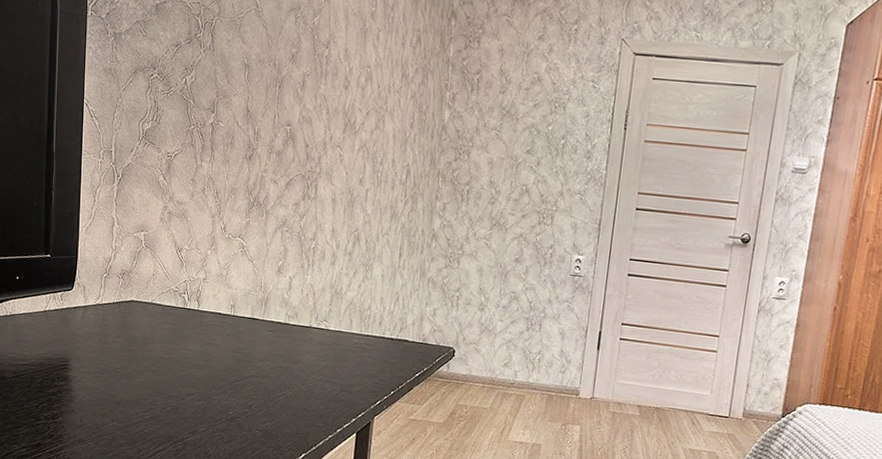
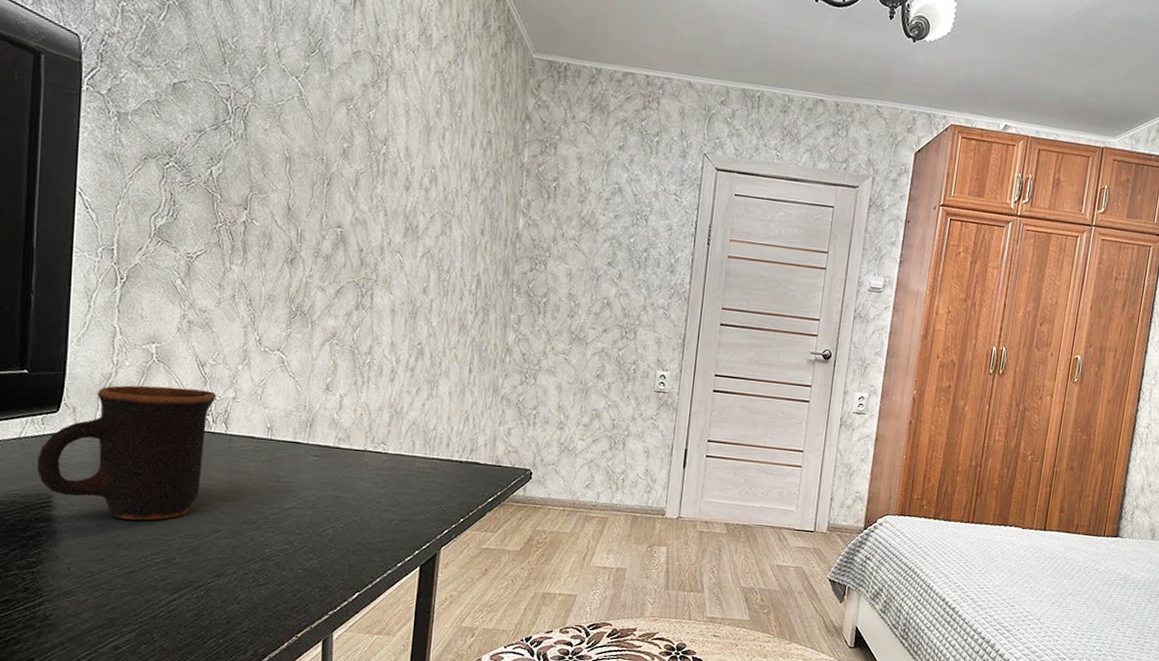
mug: none [58,267,191,383] -> present [37,385,217,521]

